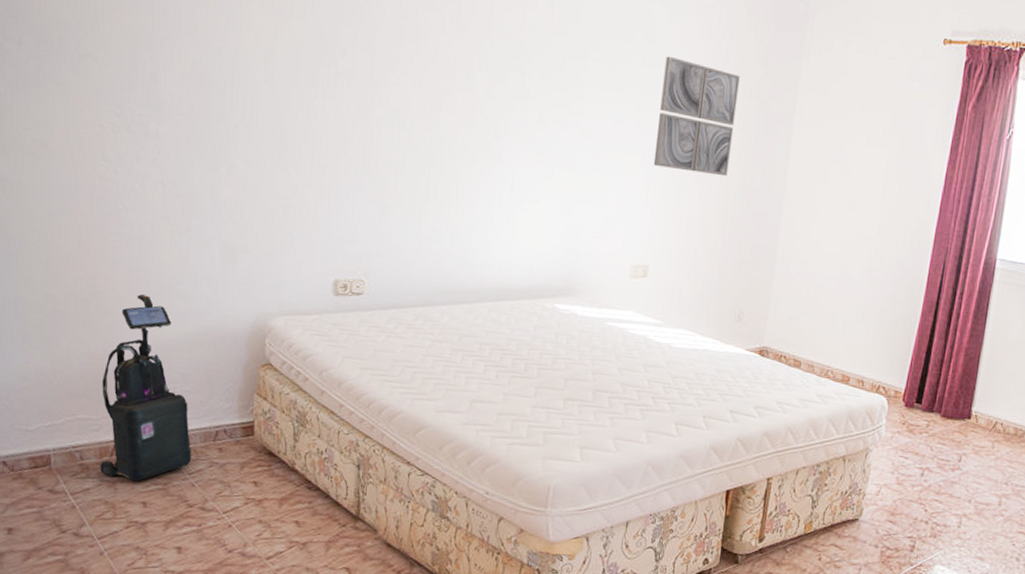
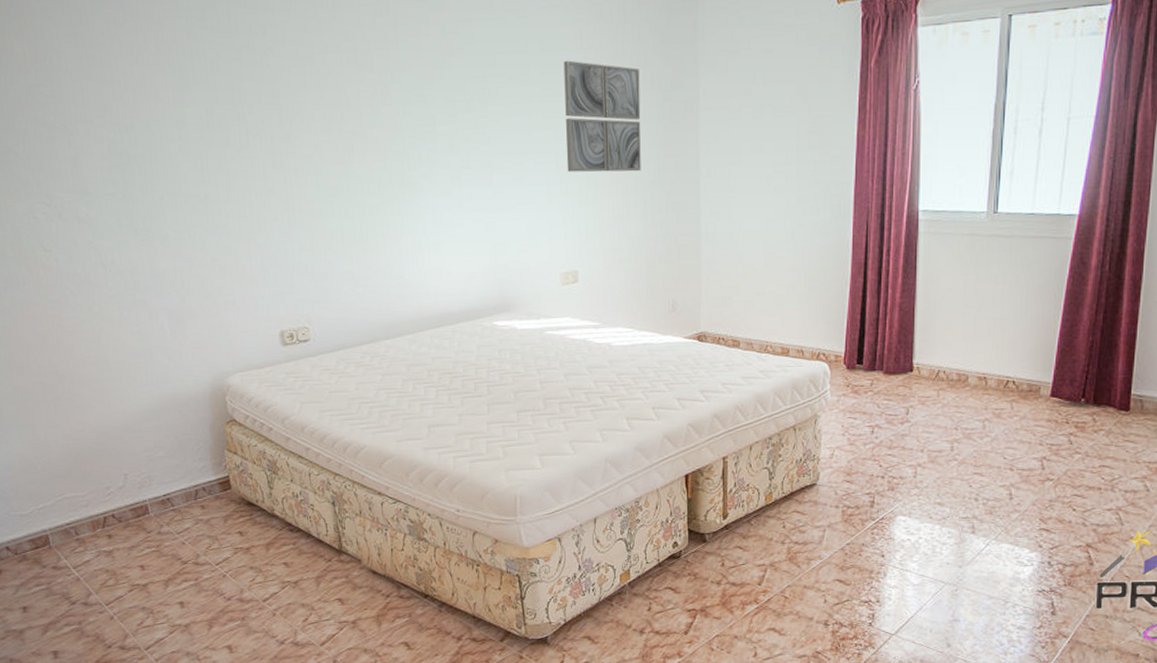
vacuum cleaner: present [100,293,192,482] -> none [81,371,178,548]

